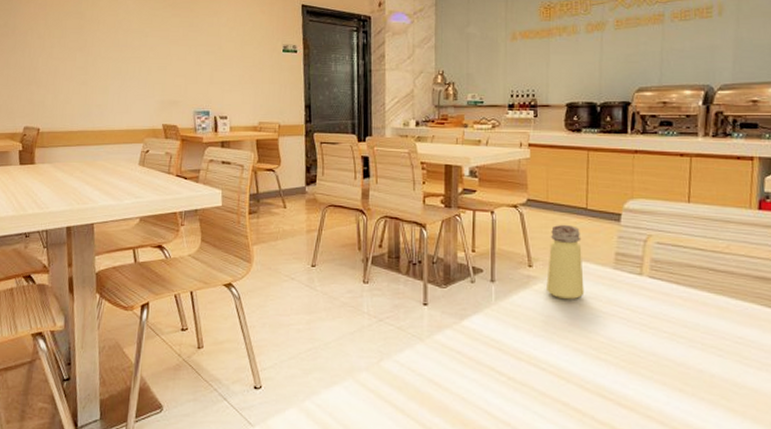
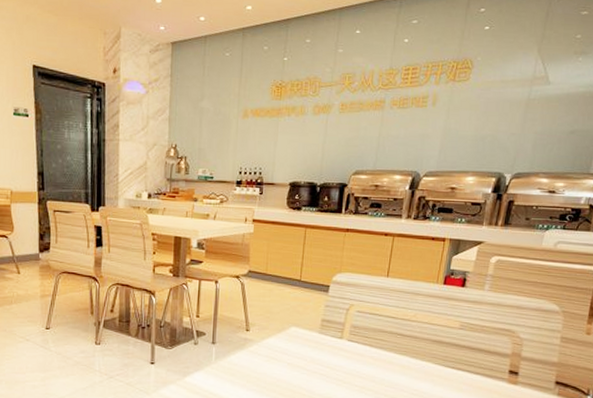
saltshaker: present [546,224,585,300] -> none [260,293,294,360]

